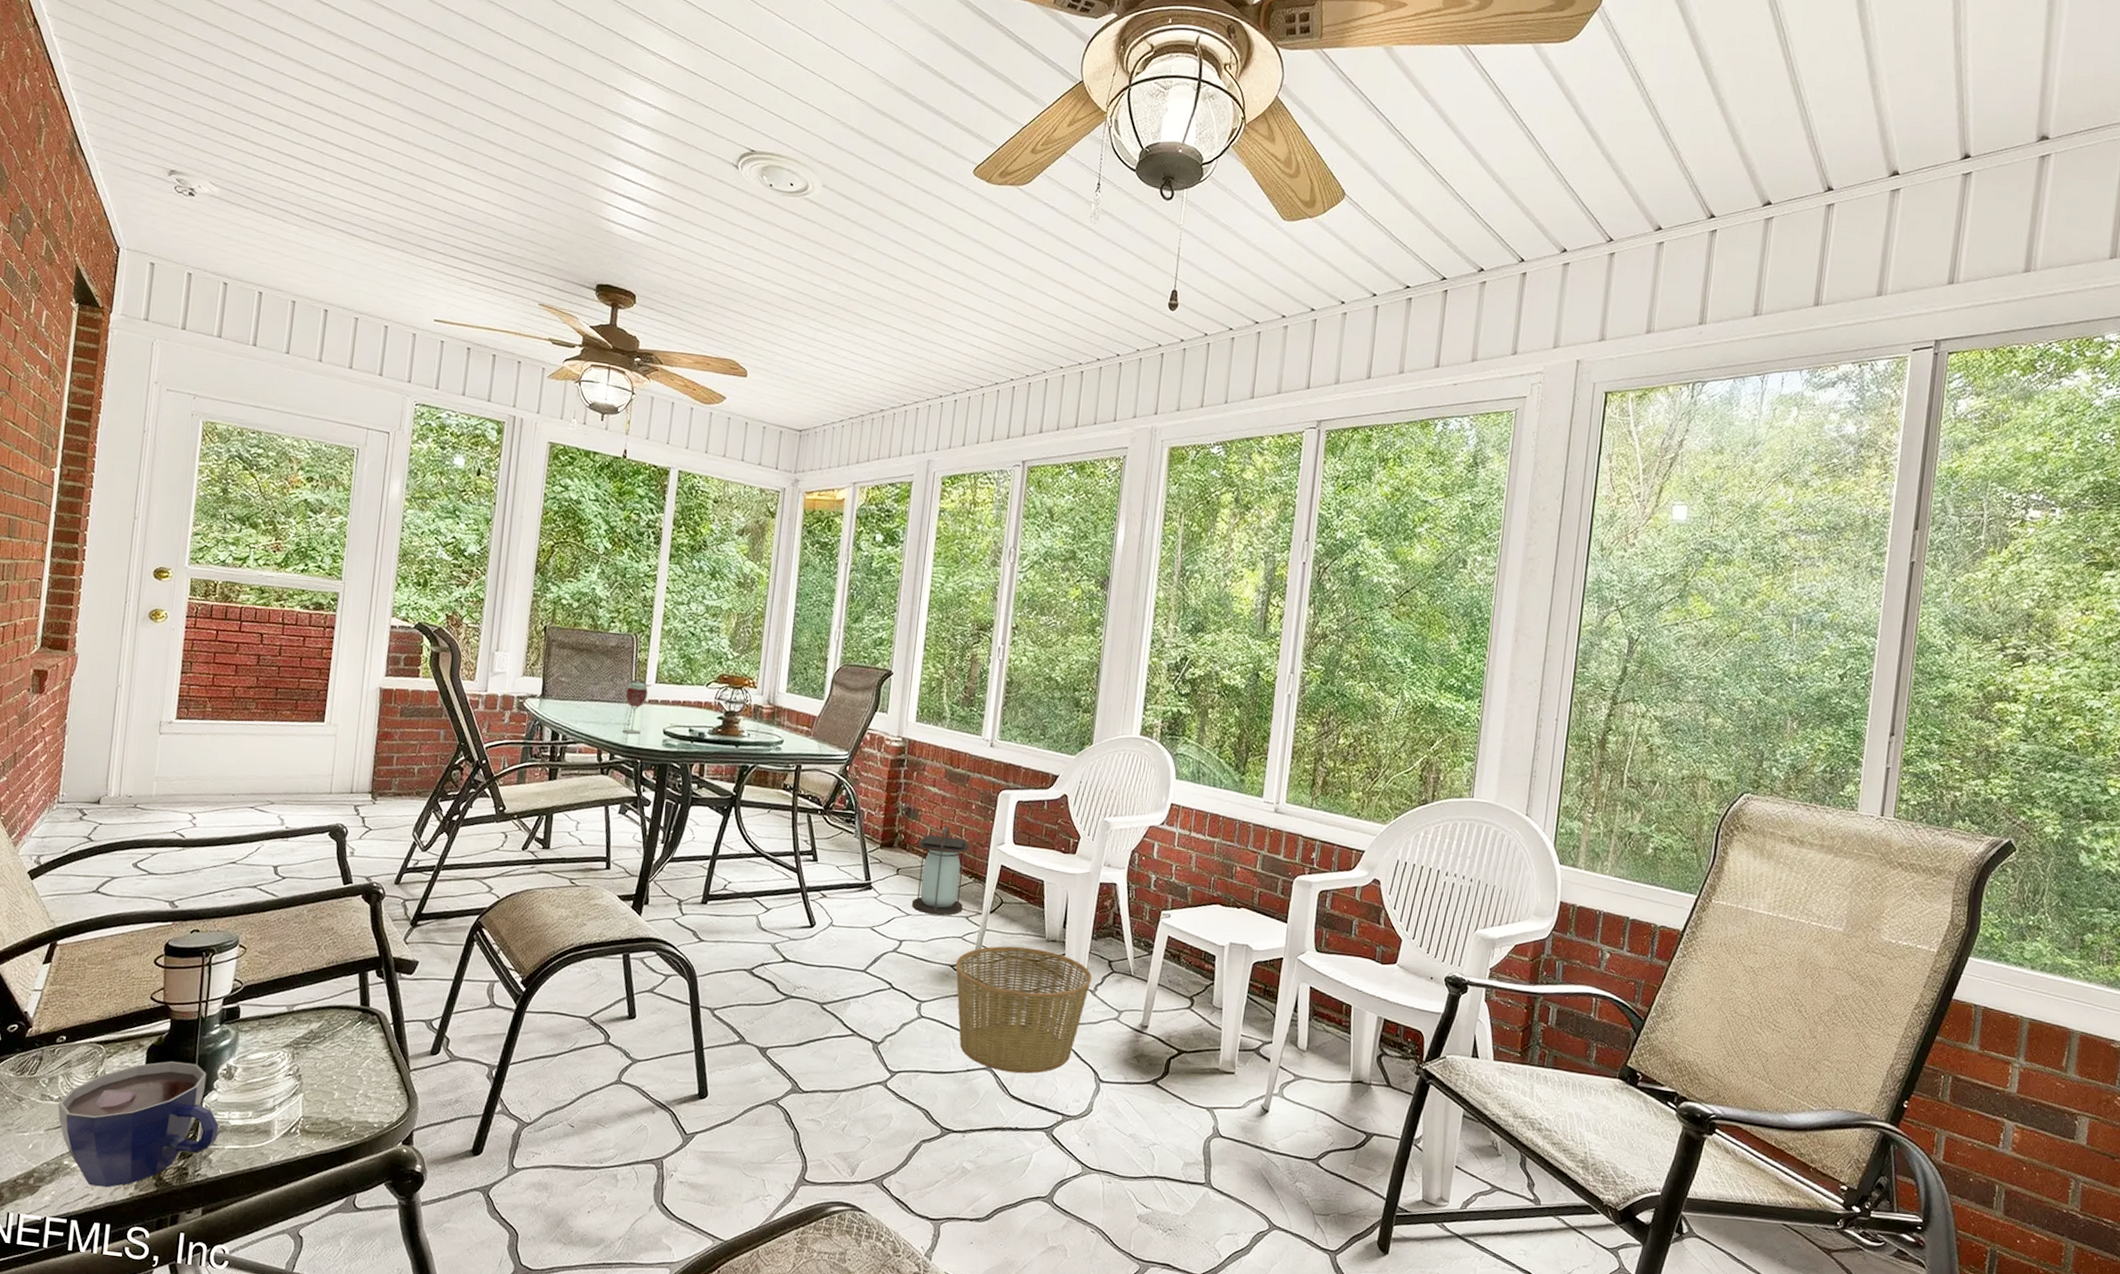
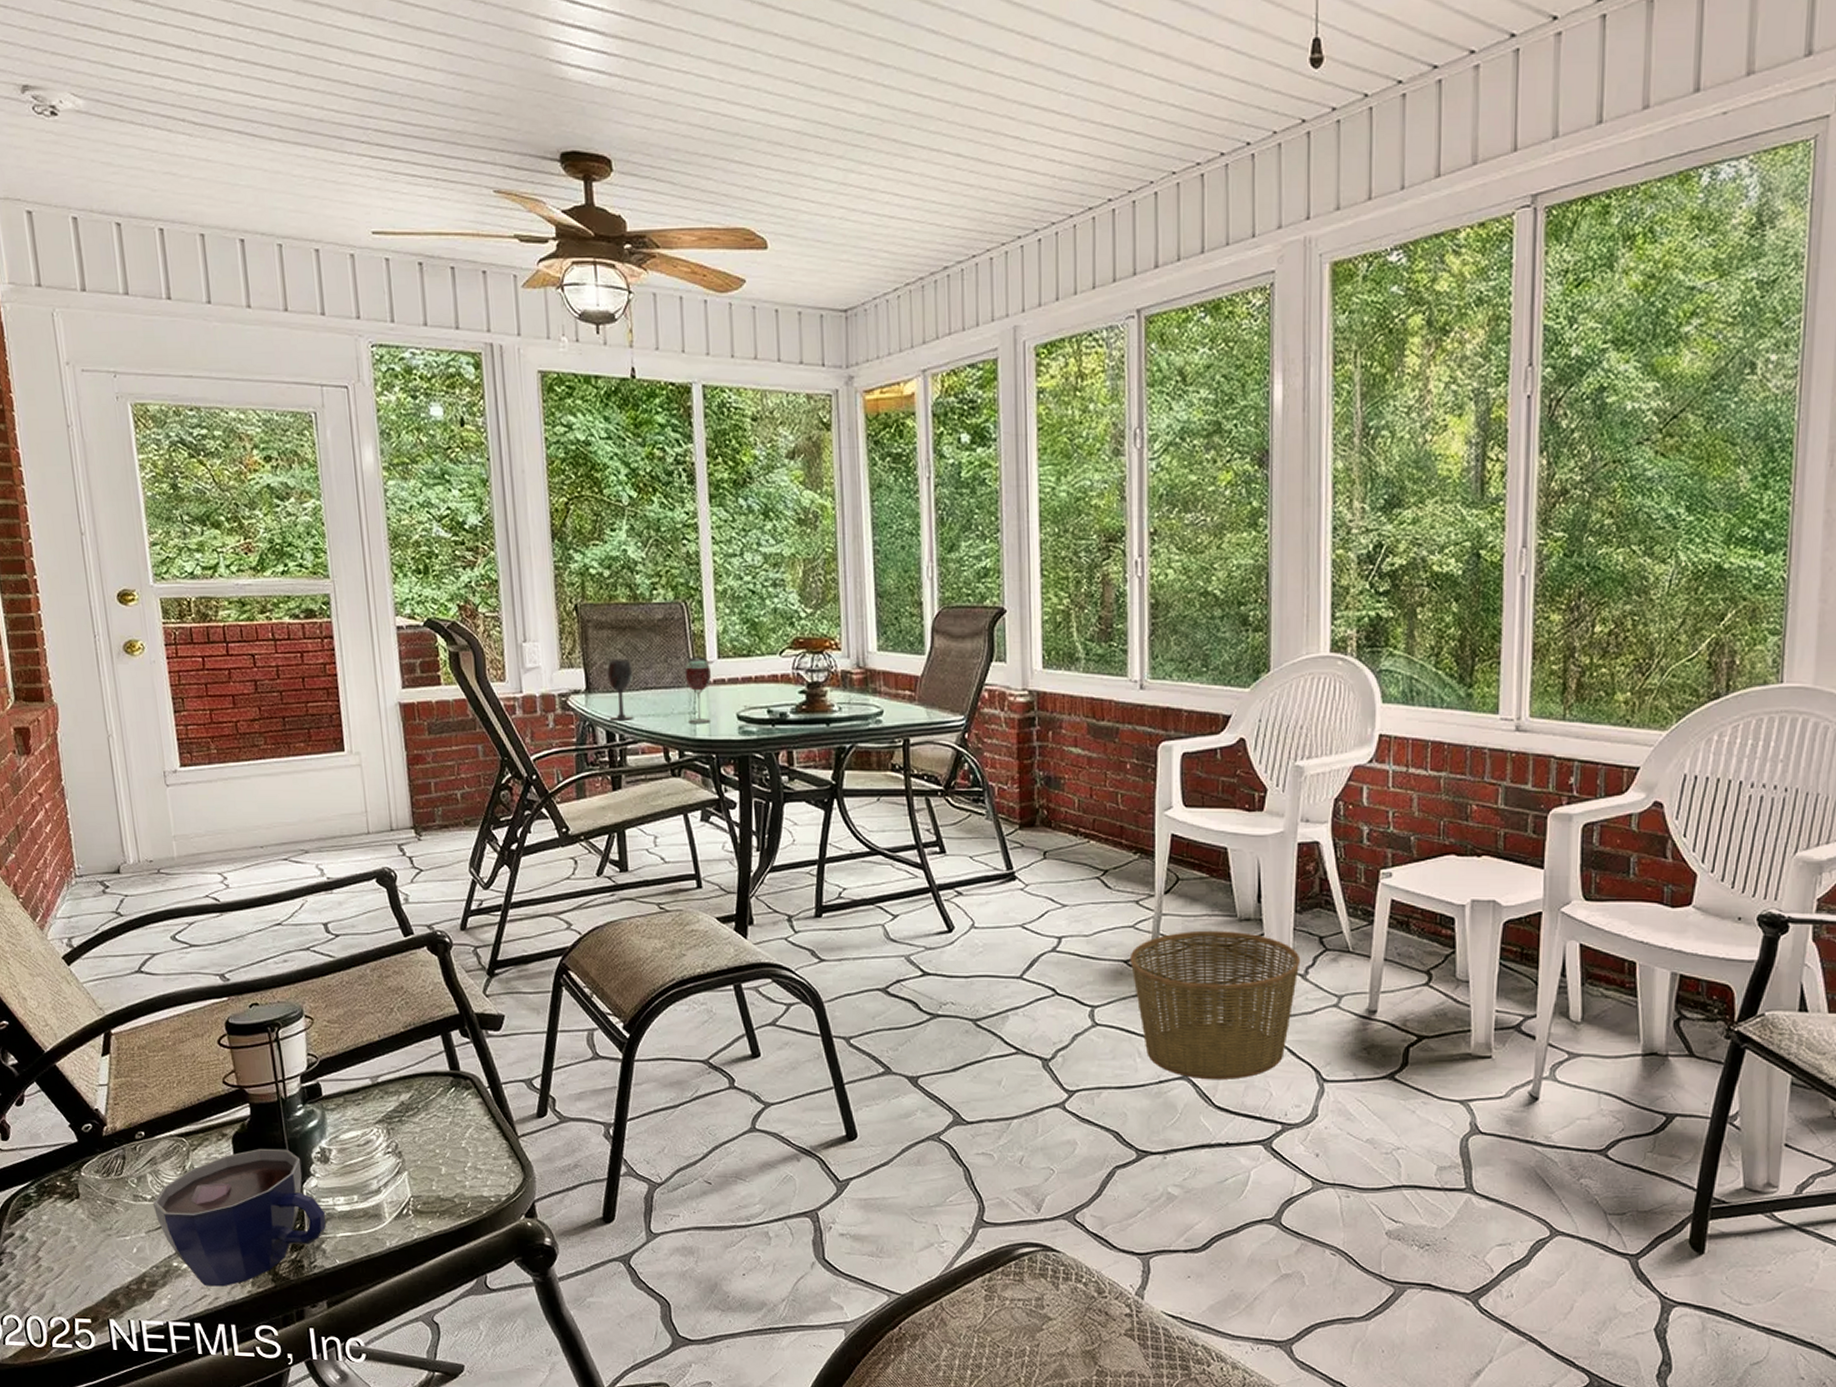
wine glass: none [557,674,584,724] -> present [606,660,634,720]
lantern: present [912,825,970,915] -> none [1066,793,1130,903]

